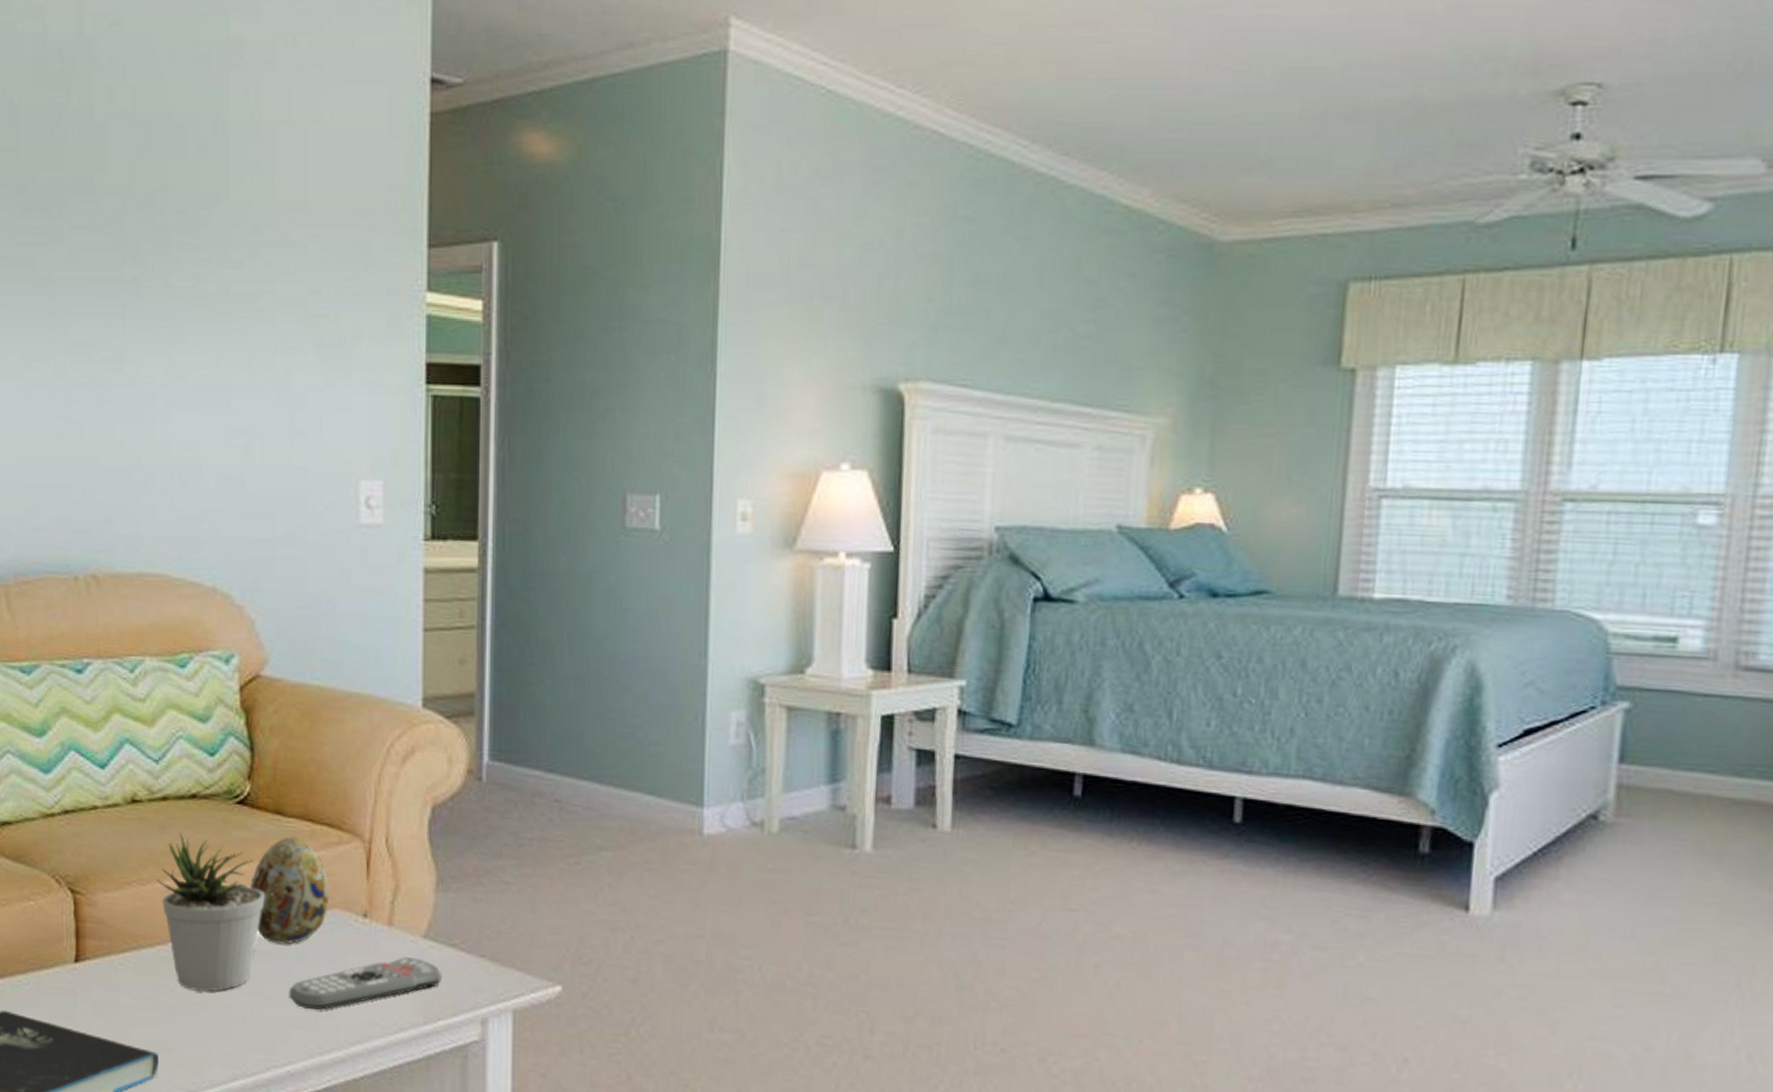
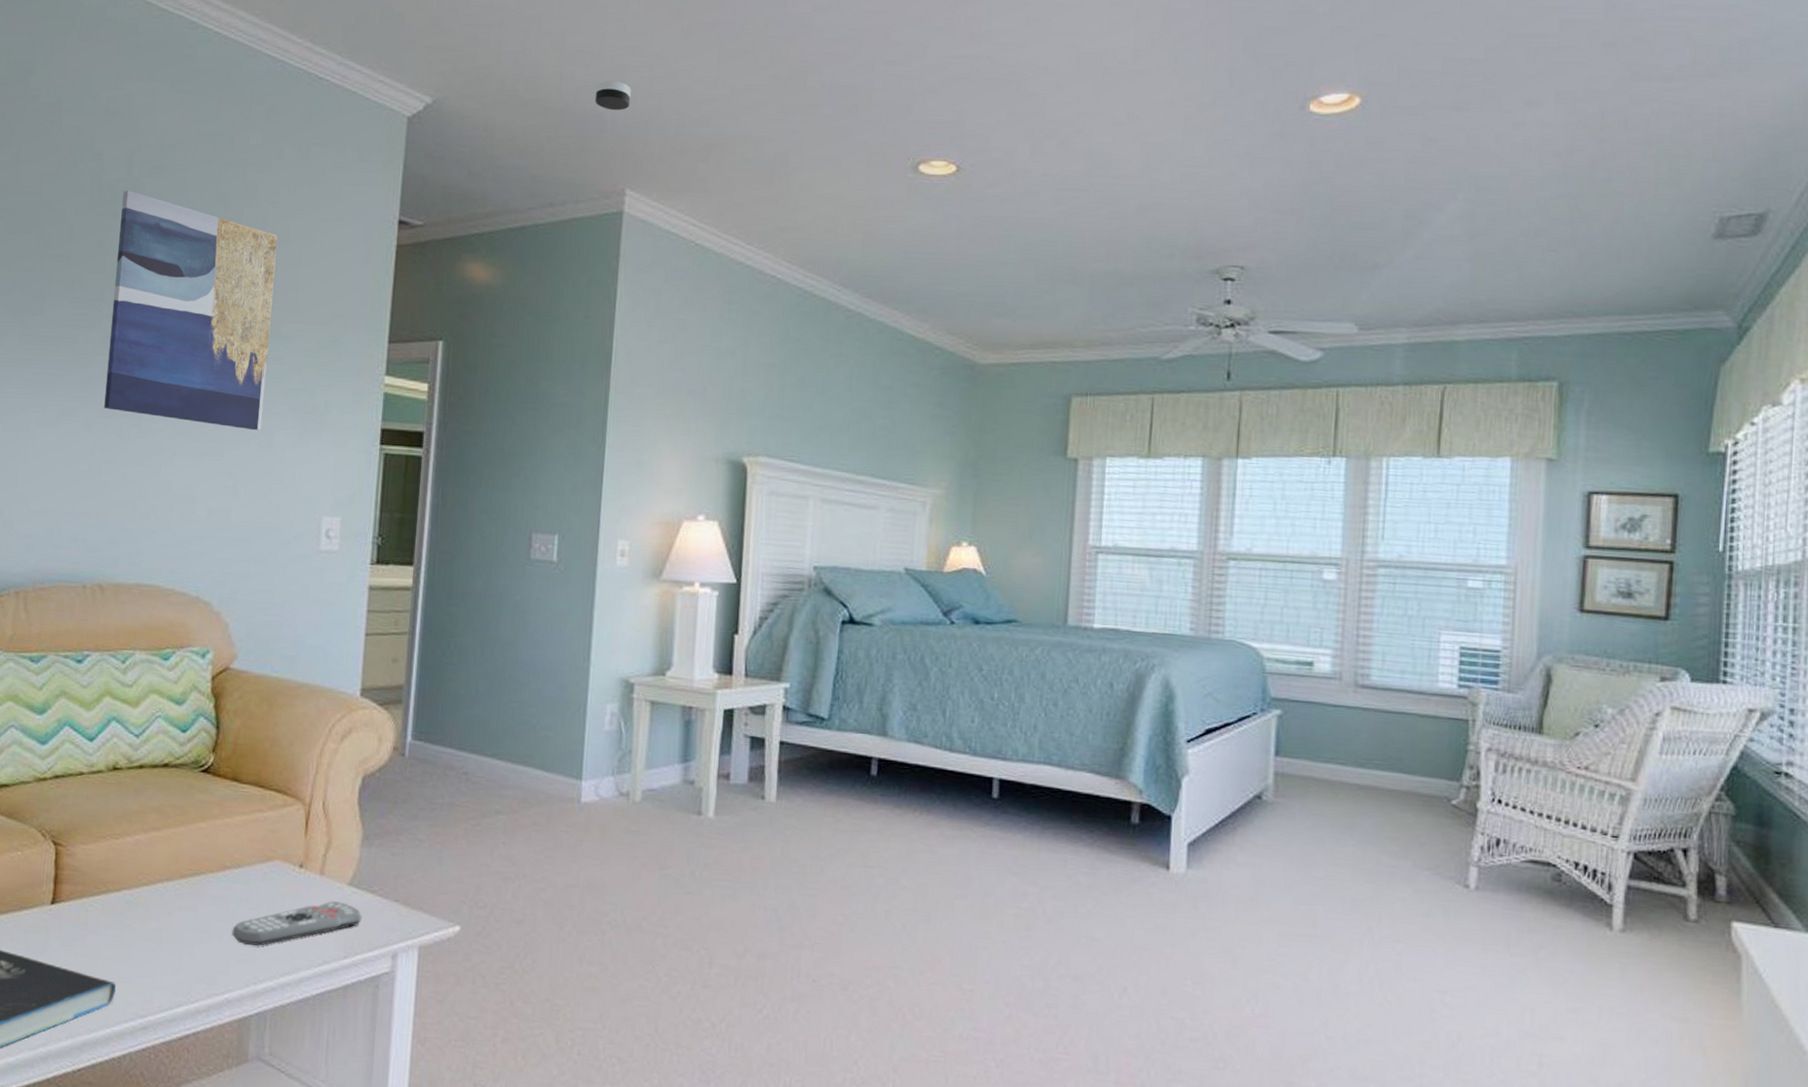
wall art: none [75,55,276,372] -> present [104,190,278,431]
potted plant: present [157,832,265,992] -> none [128,795,219,930]
decorative egg: present [250,836,330,944] -> none [207,799,273,890]

